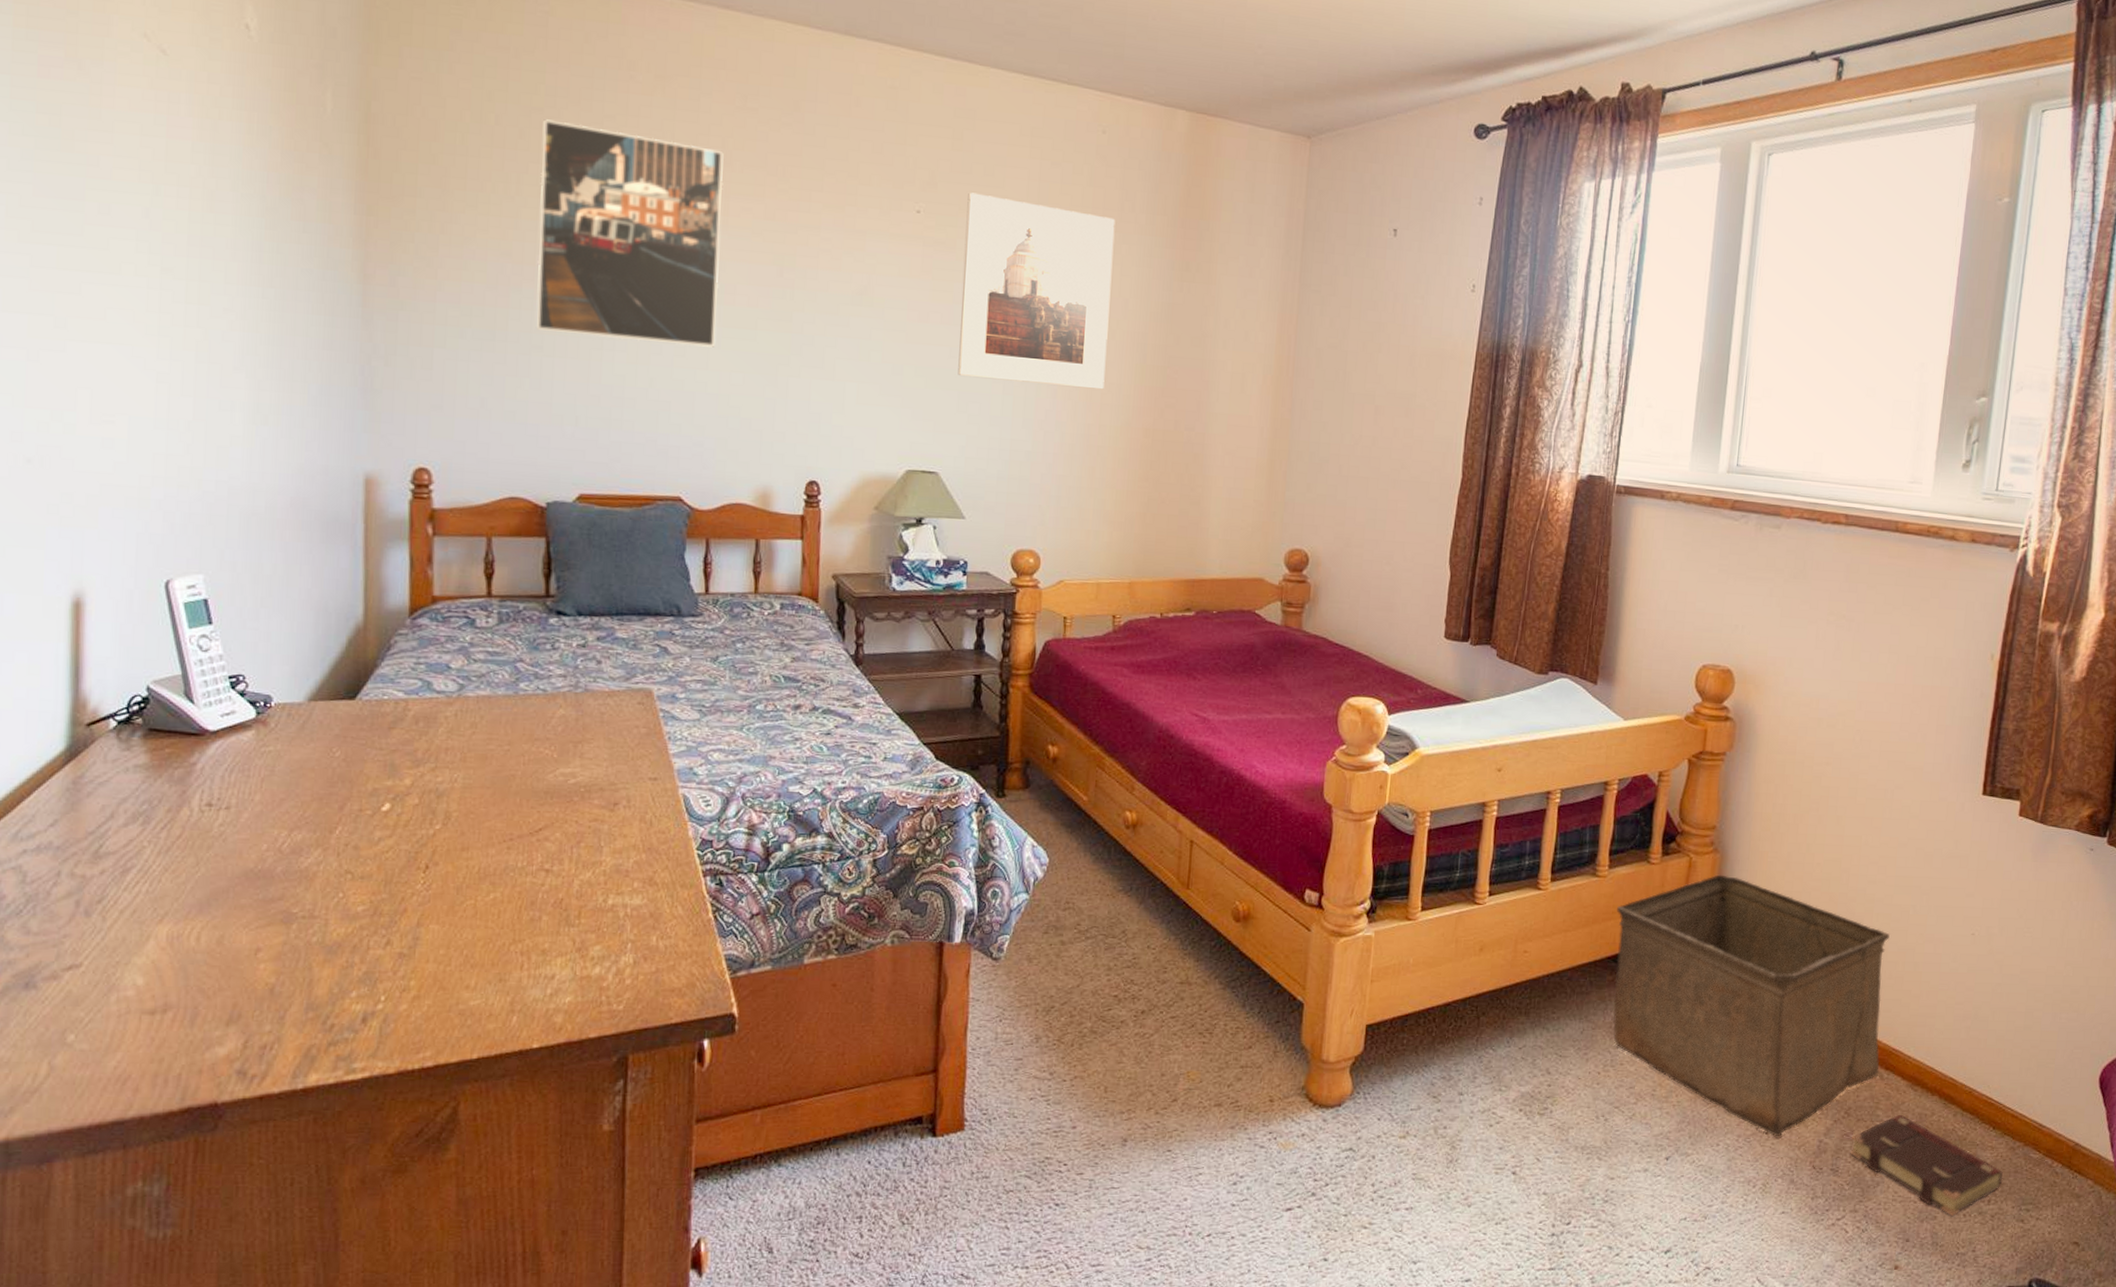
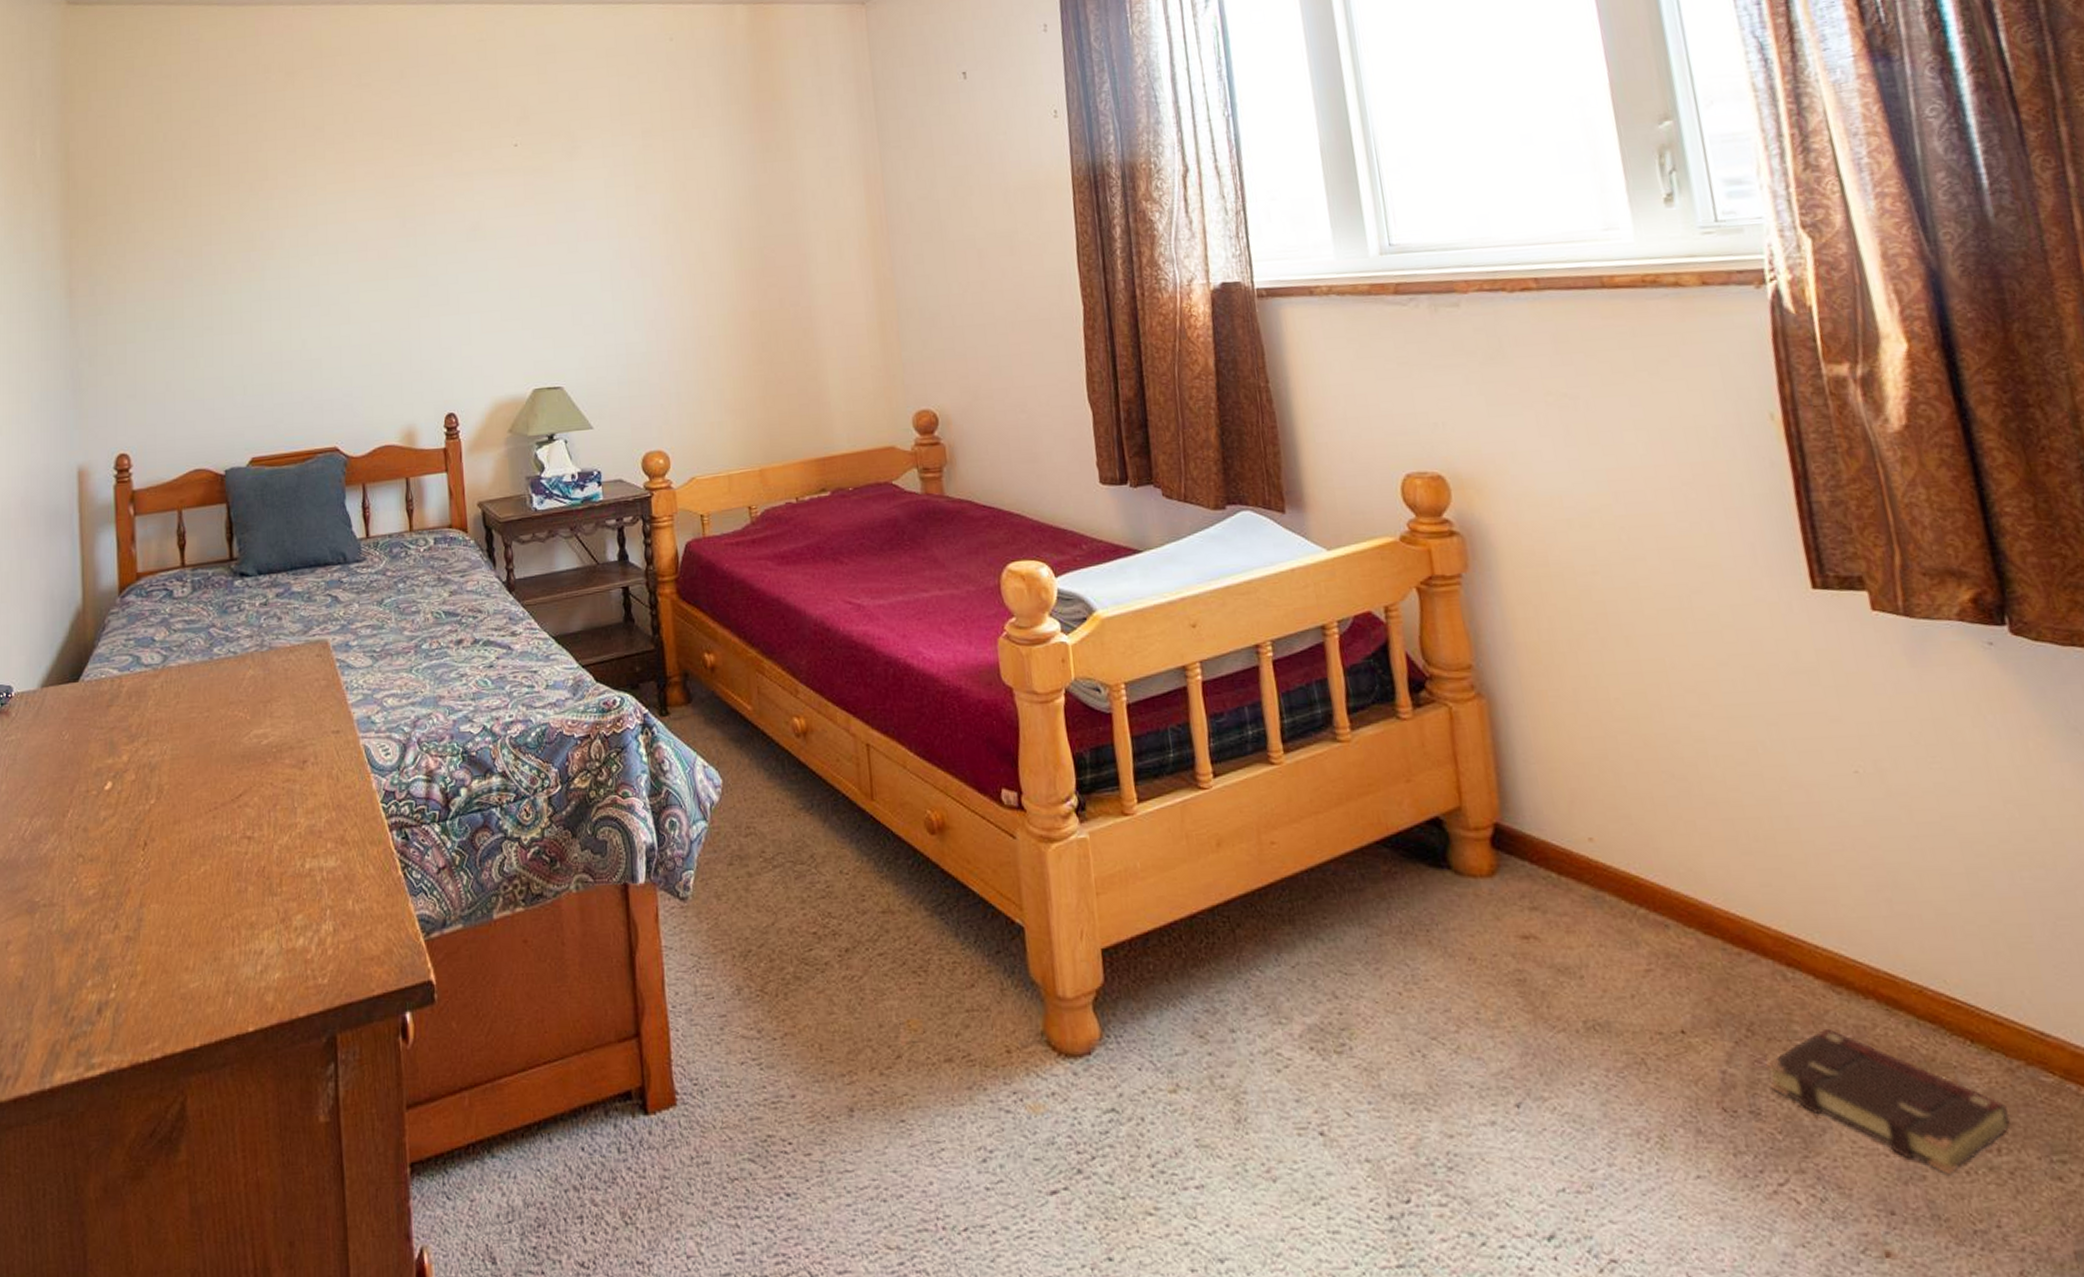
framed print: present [537,119,724,347] -> none [200,125,355,313]
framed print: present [958,192,1116,390] -> none [557,116,706,290]
storage bin: present [1613,874,1890,1137] -> none [1372,725,1780,1069]

